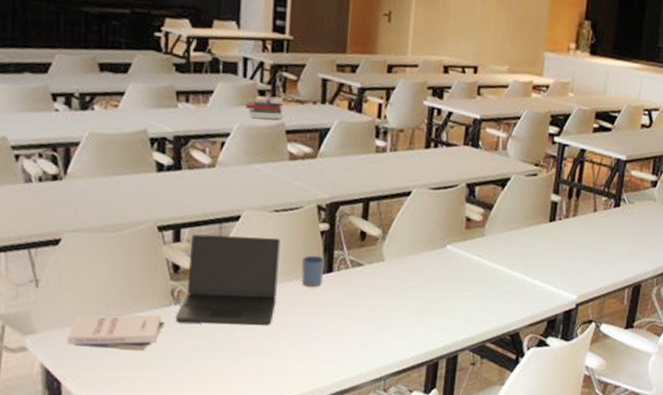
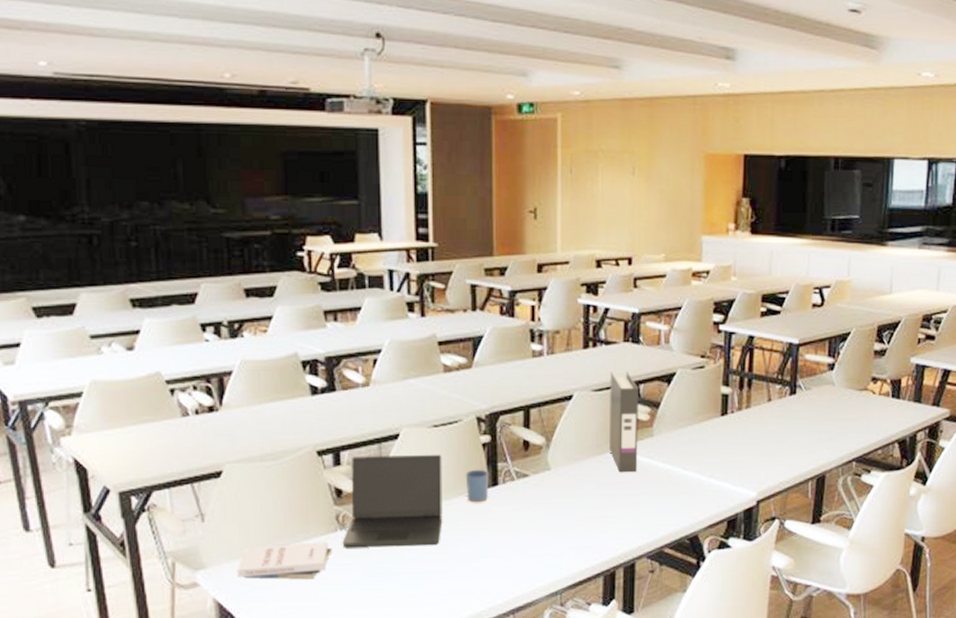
books: present [246,95,283,121] -> none [395,308,434,332]
binder: none [441,172,474,268] -> present [608,372,638,472]

